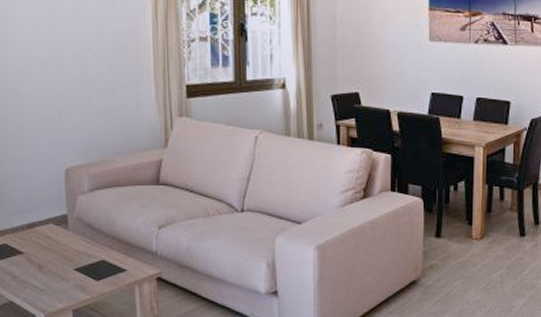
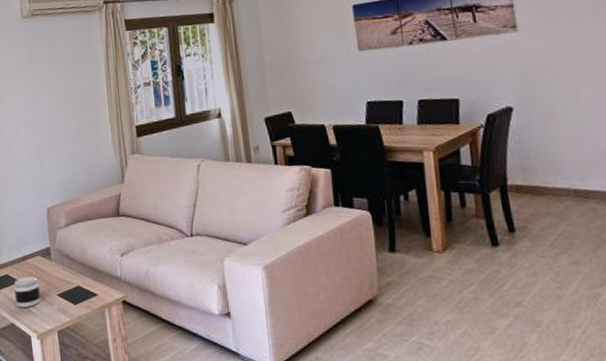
jar: none [14,247,51,283] -> present [14,276,41,308]

